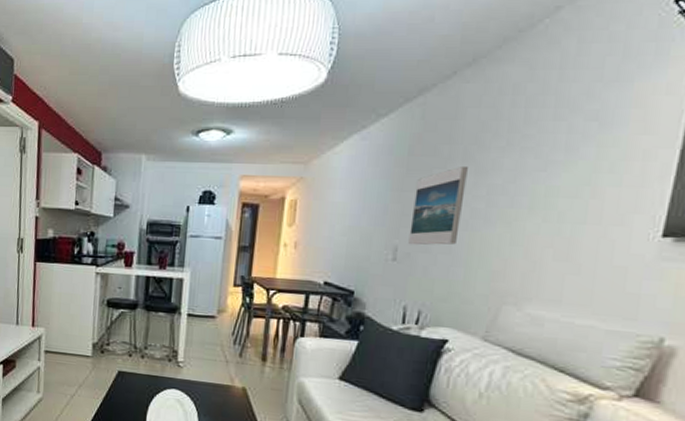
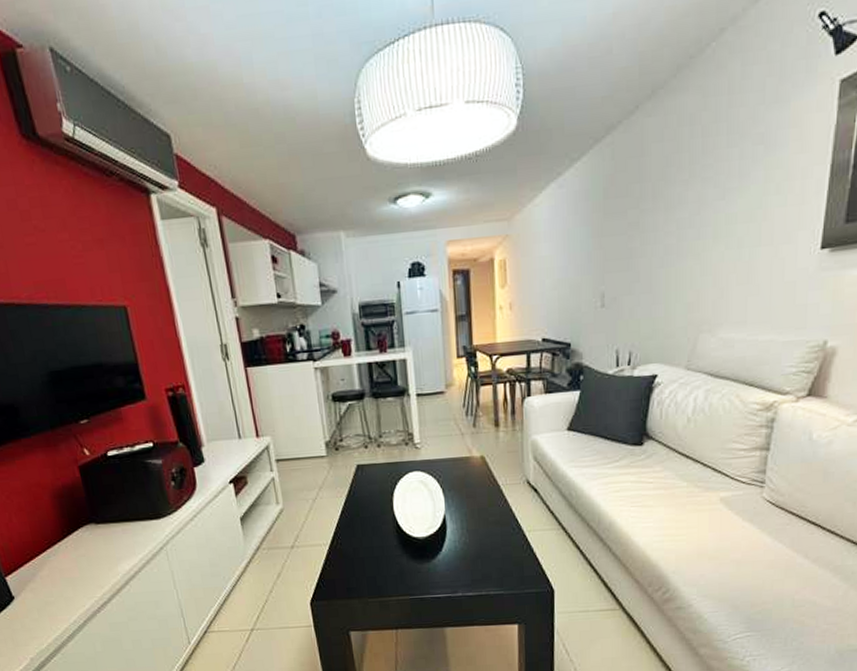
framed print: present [408,165,468,246] -> none [613,203,658,290]

